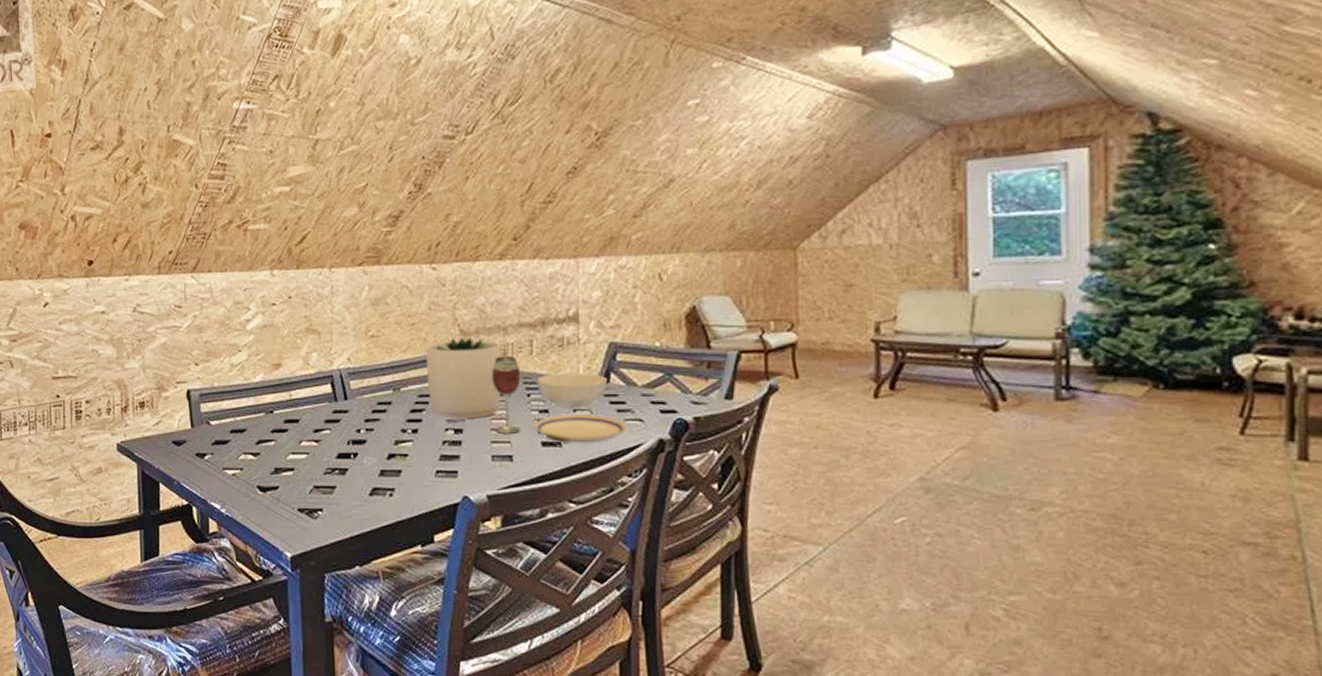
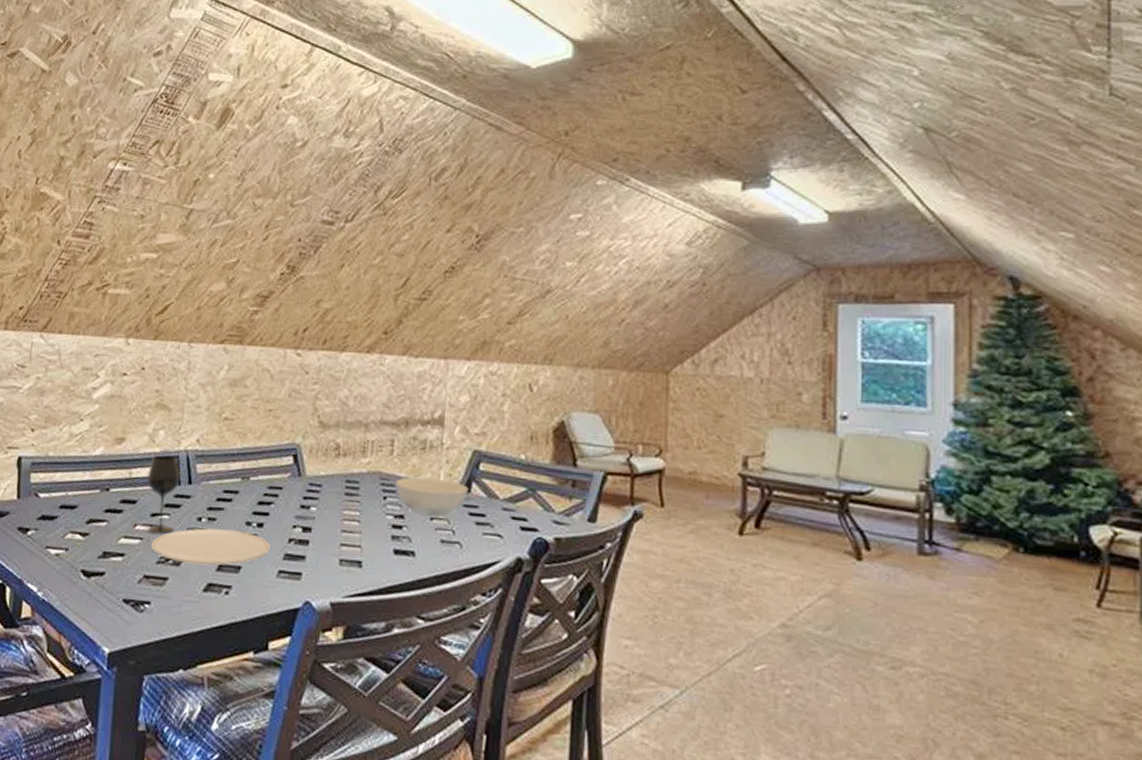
wine glass: none [305,374,336,448] -> present [146,454,180,535]
plate: none [317,437,427,472] -> present [150,528,271,566]
planter: present [426,337,501,419] -> none [279,429,360,518]
wineglass: present [491,355,521,434] -> none [347,453,379,538]
plate: present [534,415,627,444] -> none [387,522,485,557]

